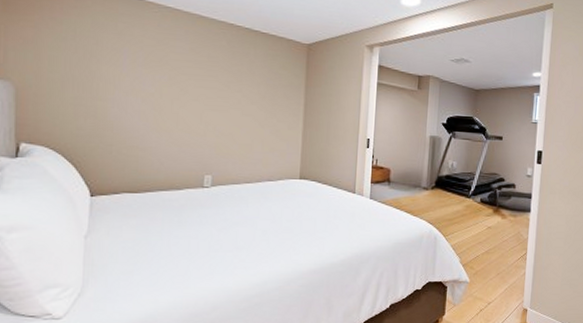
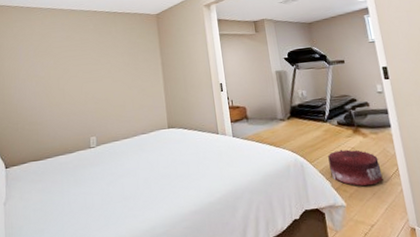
pouf: none [462,227,511,266] -> present [328,149,383,187]

